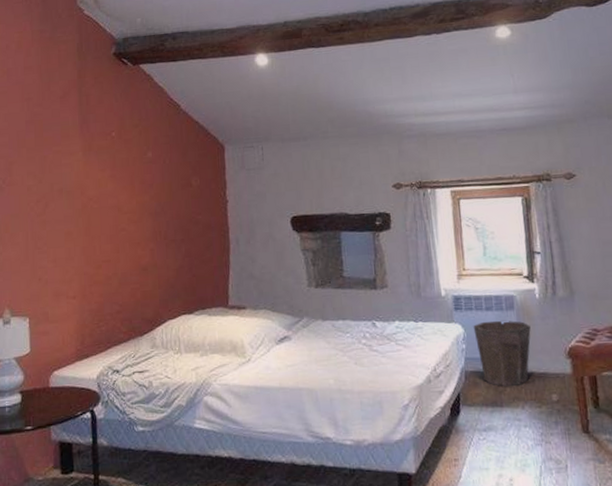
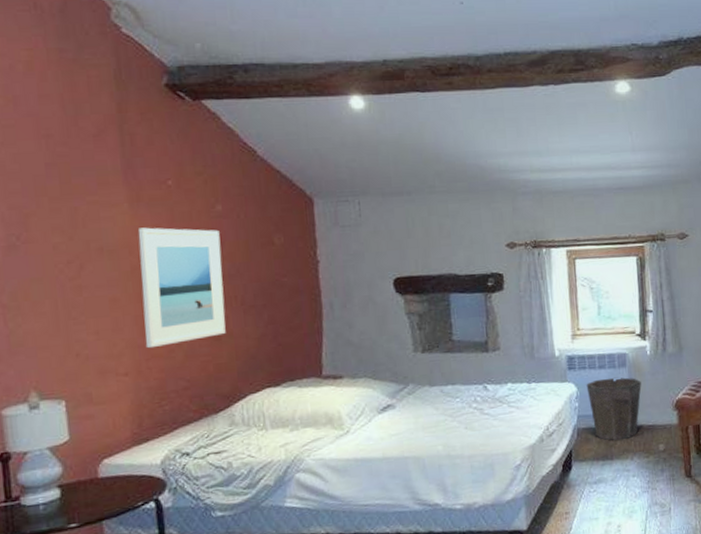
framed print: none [88,172,152,276] -> present [138,227,226,349]

